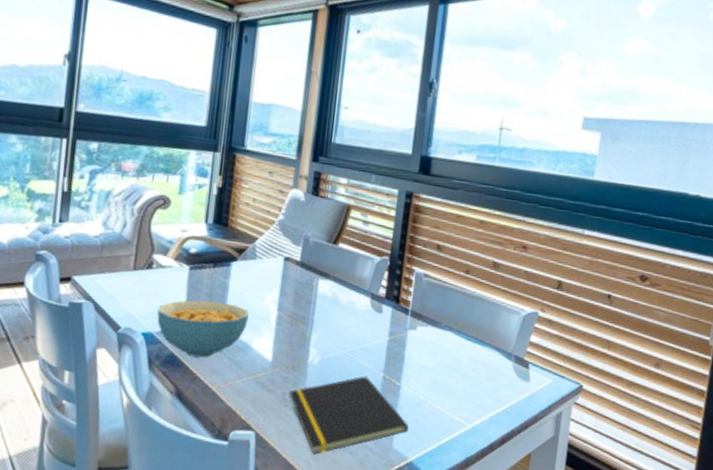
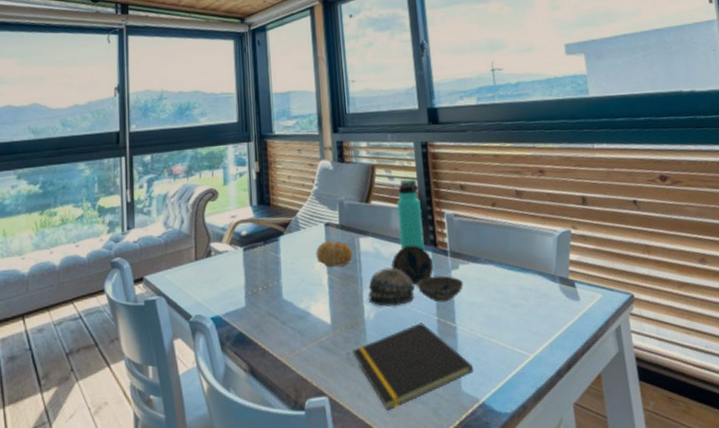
cereal bowl: present [157,300,249,358] -> none [221,275,303,333]
fruit: none [268,276,309,306] -> present [316,241,353,267]
decorative bowl: none [316,296,419,360] -> present [368,245,464,307]
thermos bottle: none [360,227,393,305] -> present [396,179,425,250]

